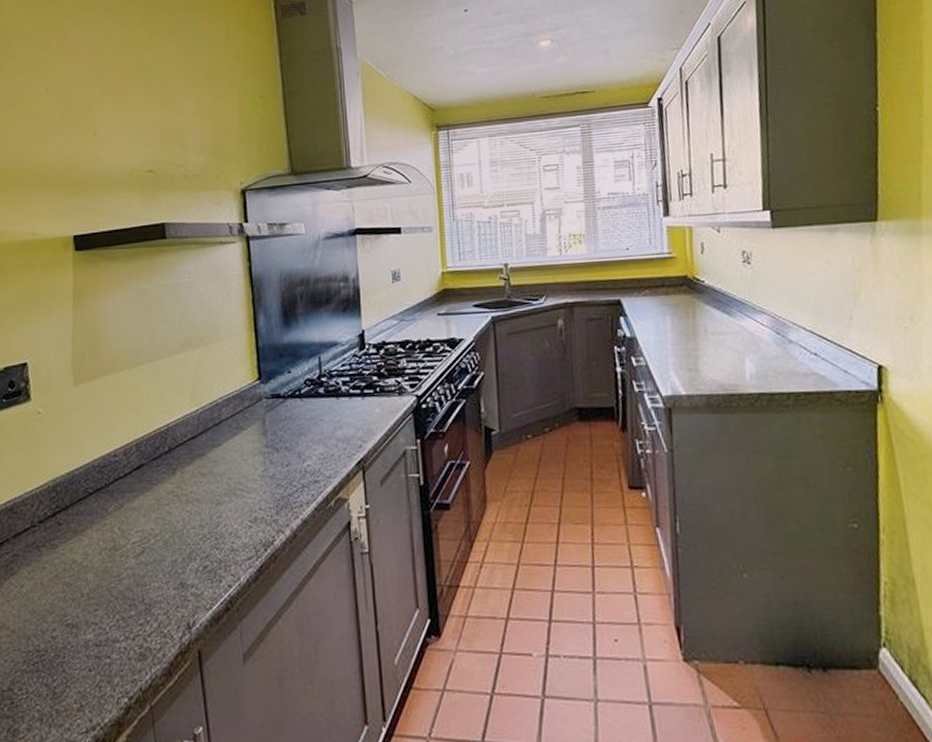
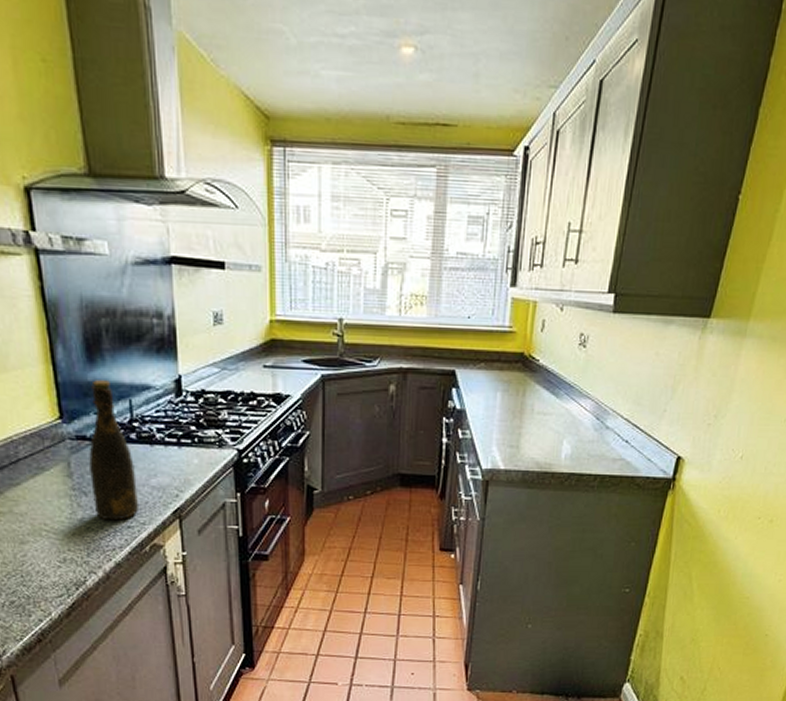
bottle: none [282,341,325,476] -> present [89,380,138,521]

